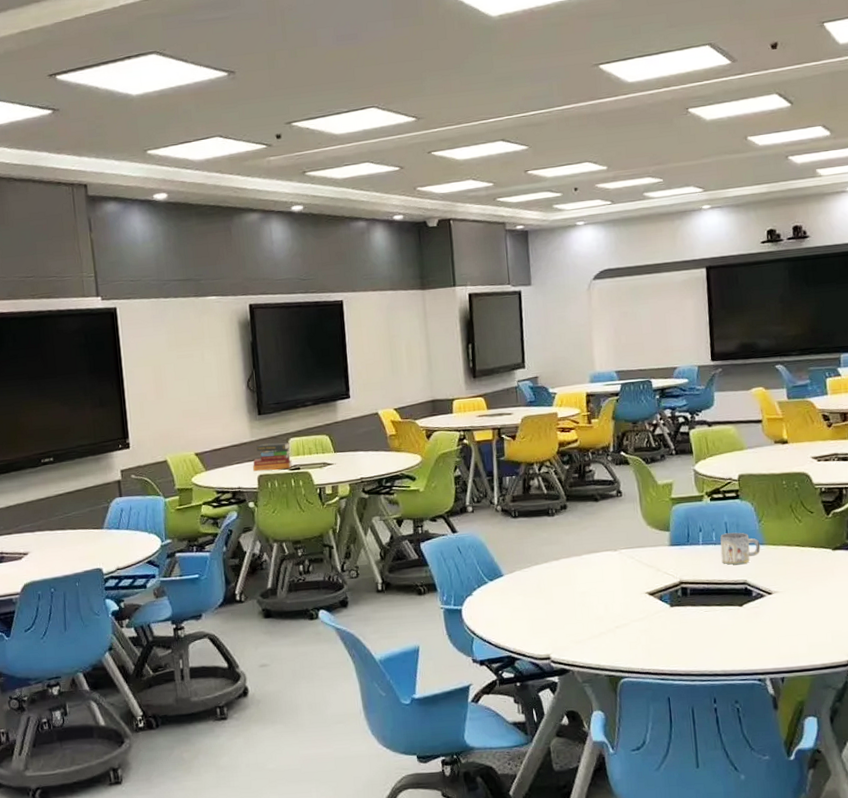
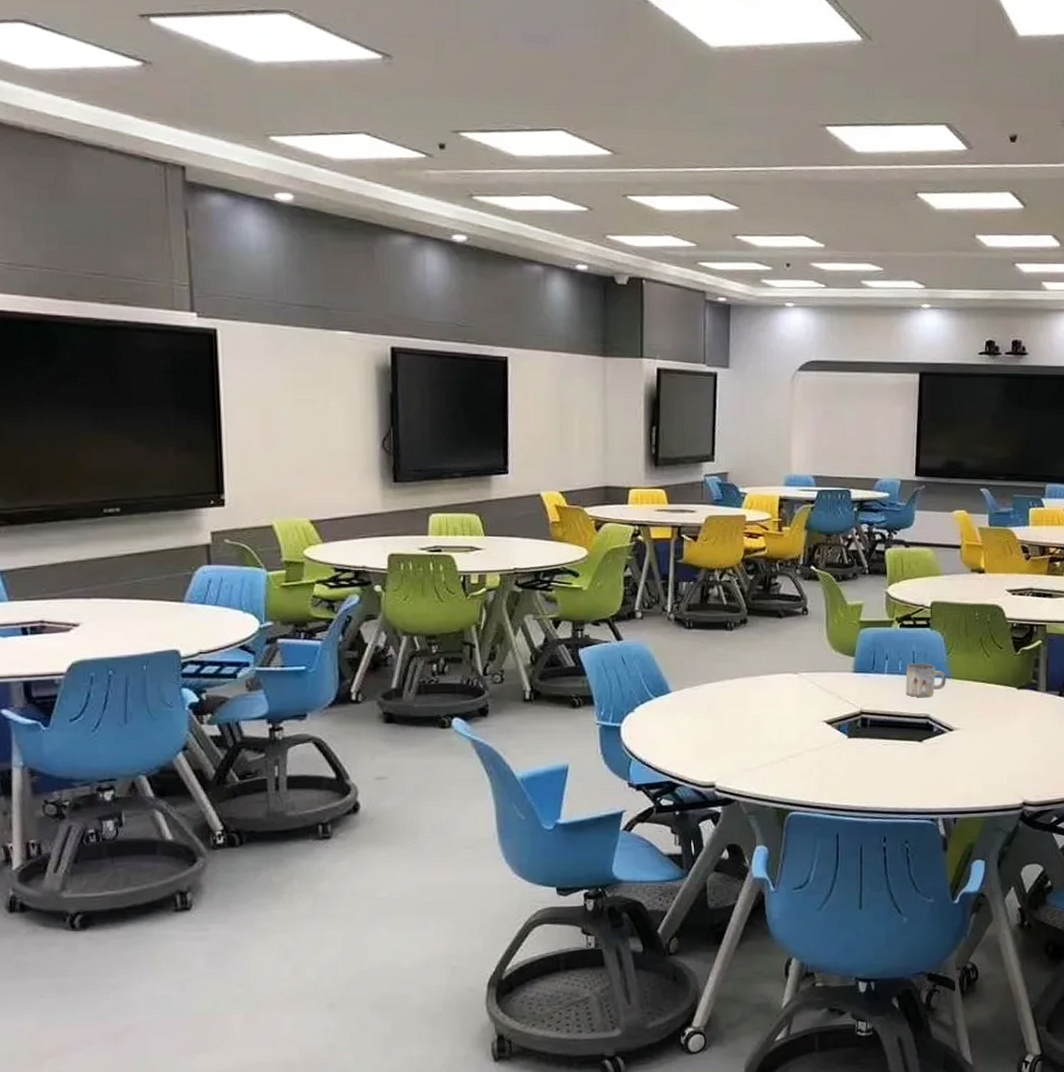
books: present [253,442,292,472] -> none [383,517,432,550]

